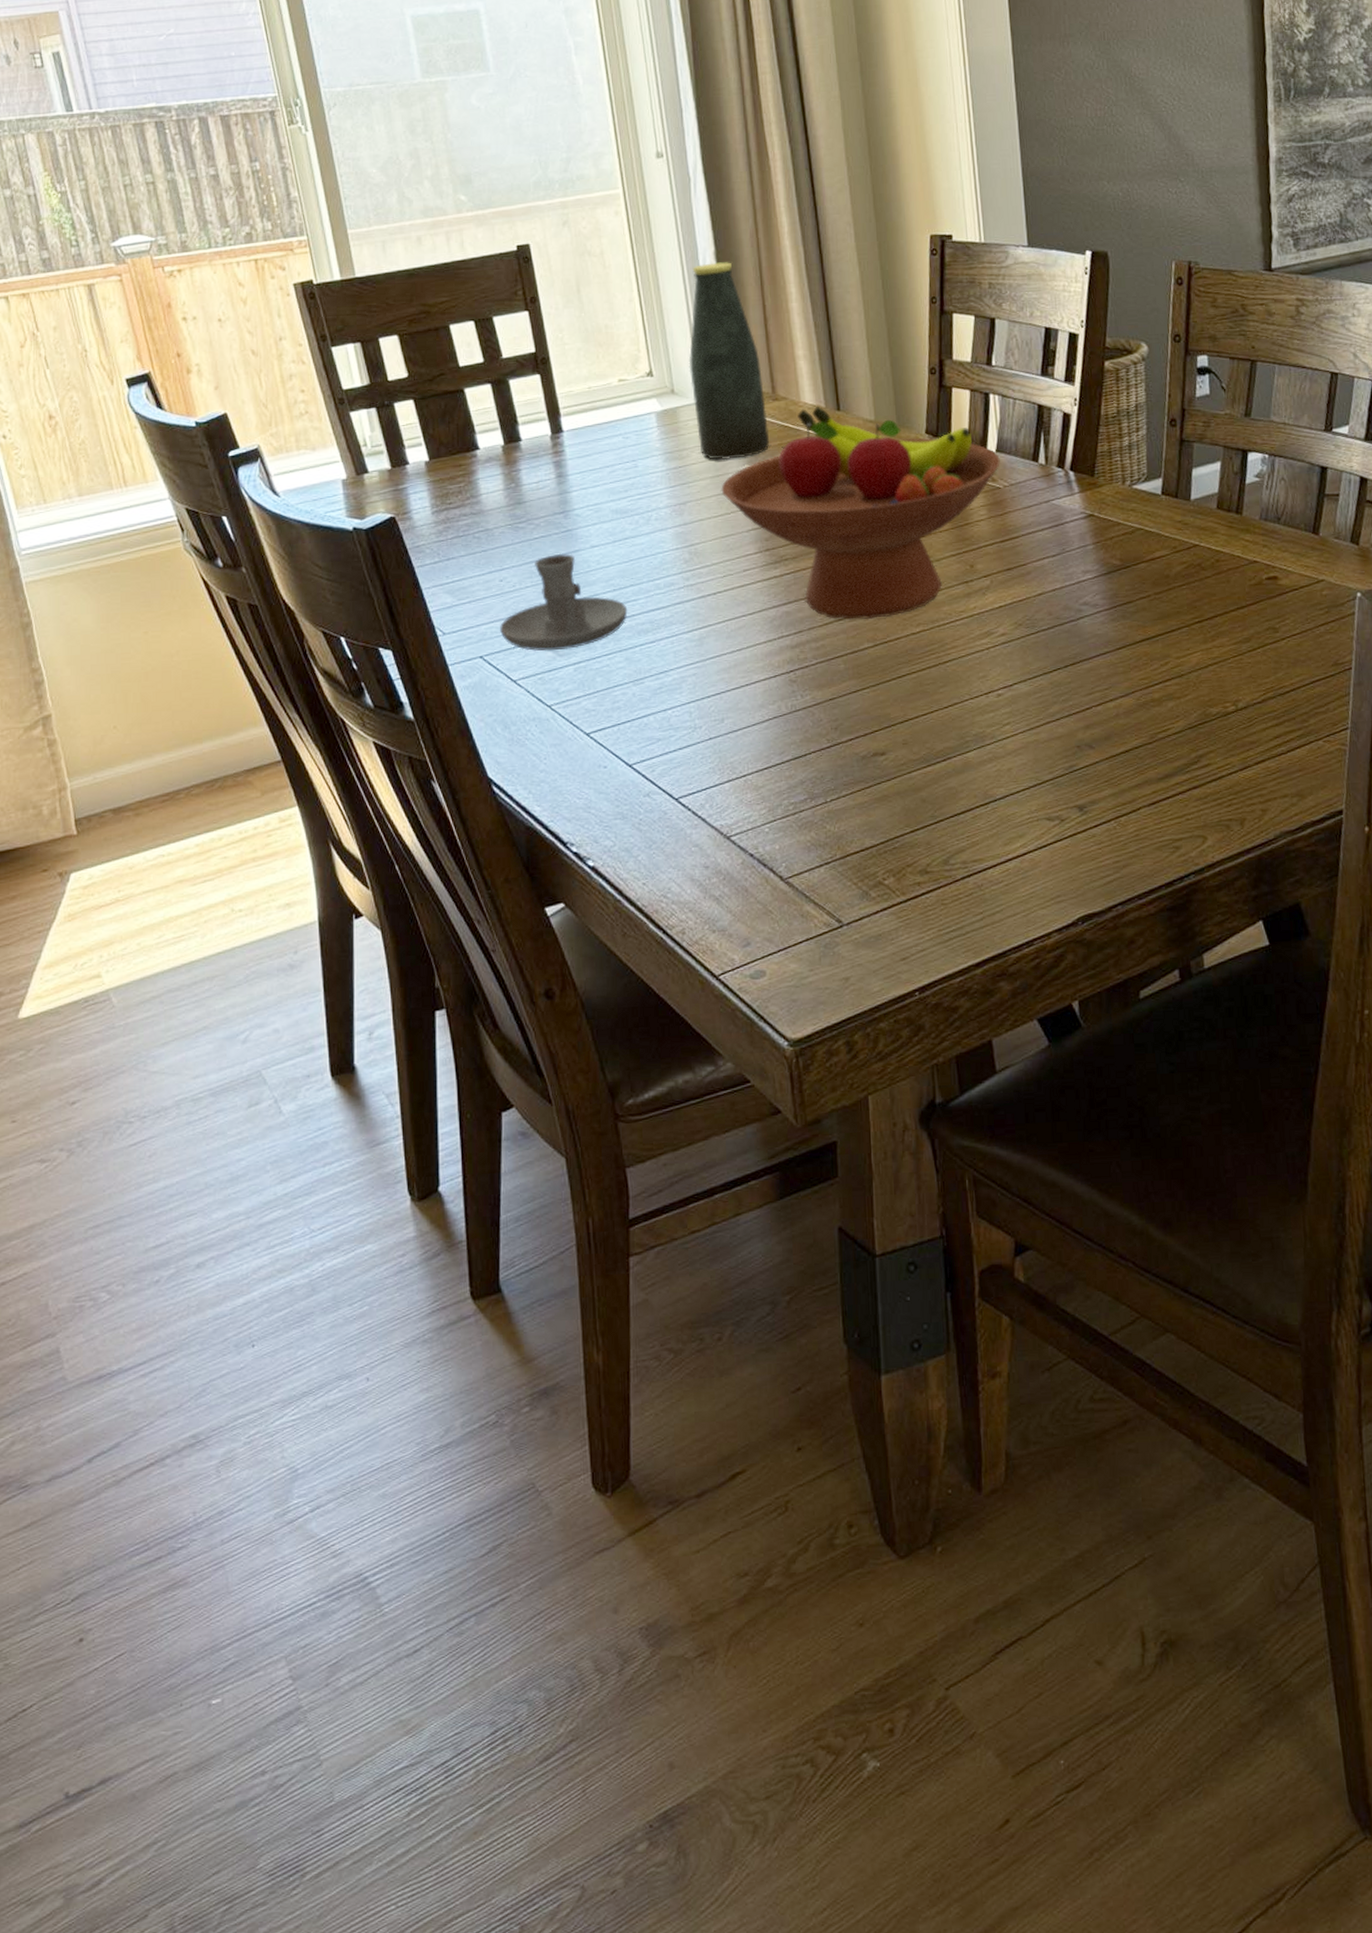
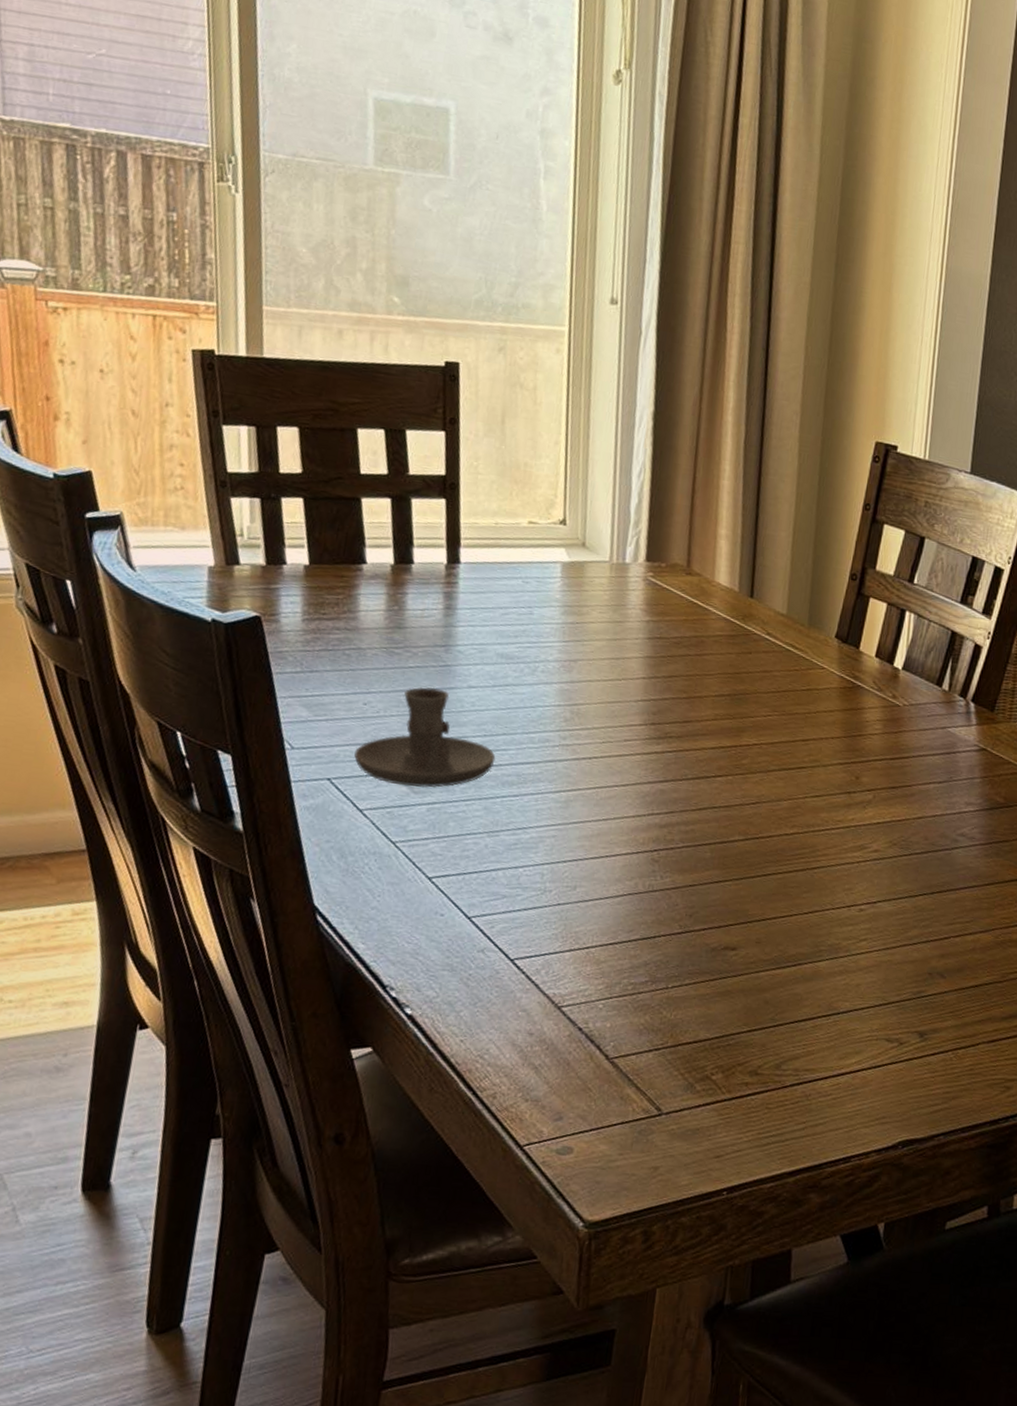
bottle: present [688,262,770,461] -> none [601,422,681,627]
fruit bowl: present [721,407,1000,620] -> none [615,589,905,814]

